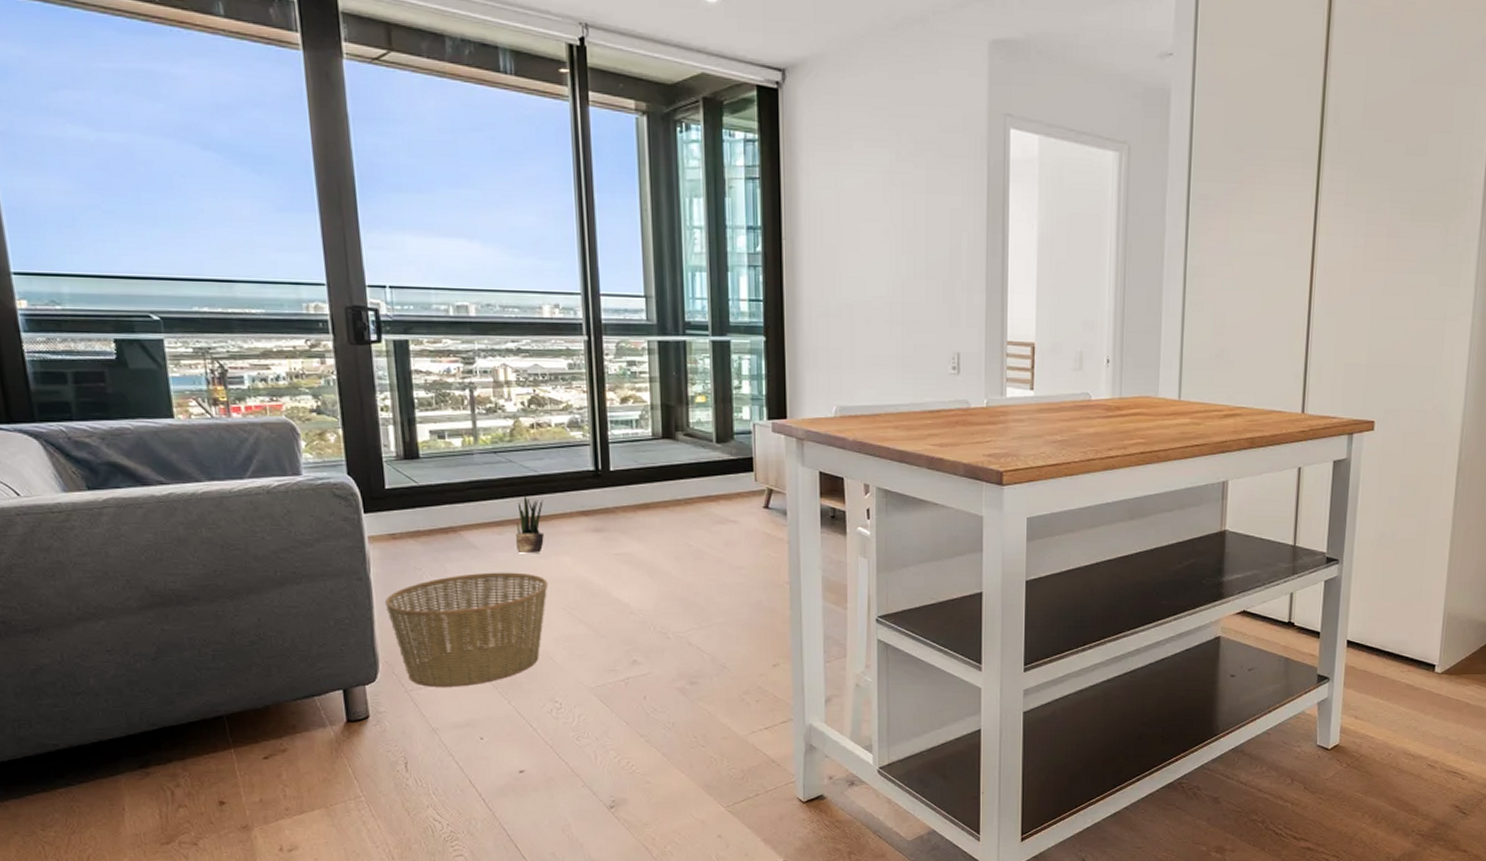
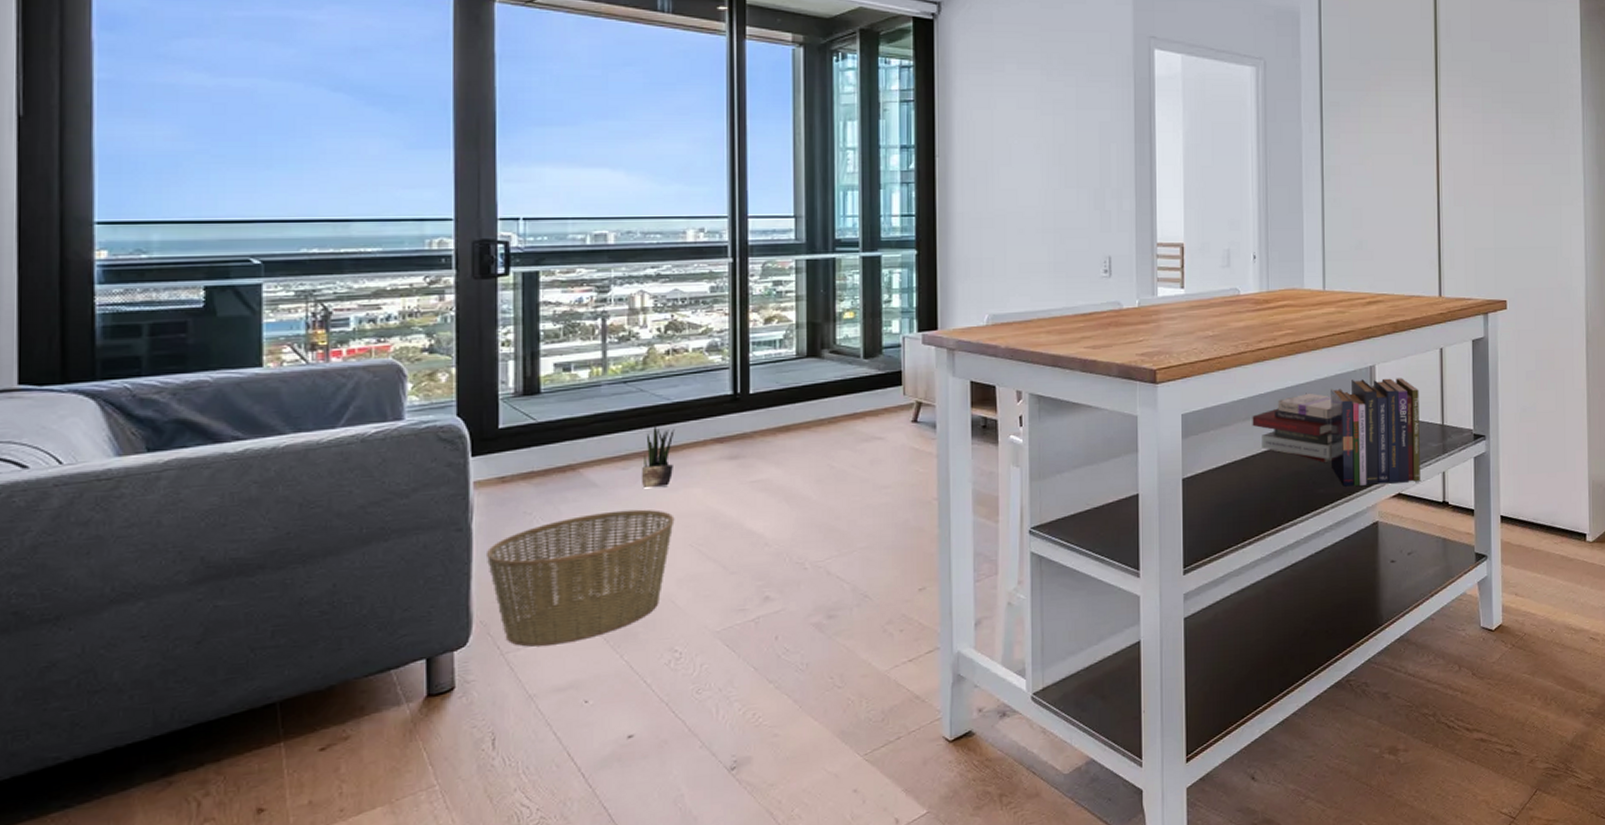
books: none [1098,504,1181,575] -> present [1252,393,1333,462]
books: none [1176,494,1272,601] -> present [1331,378,1420,487]

